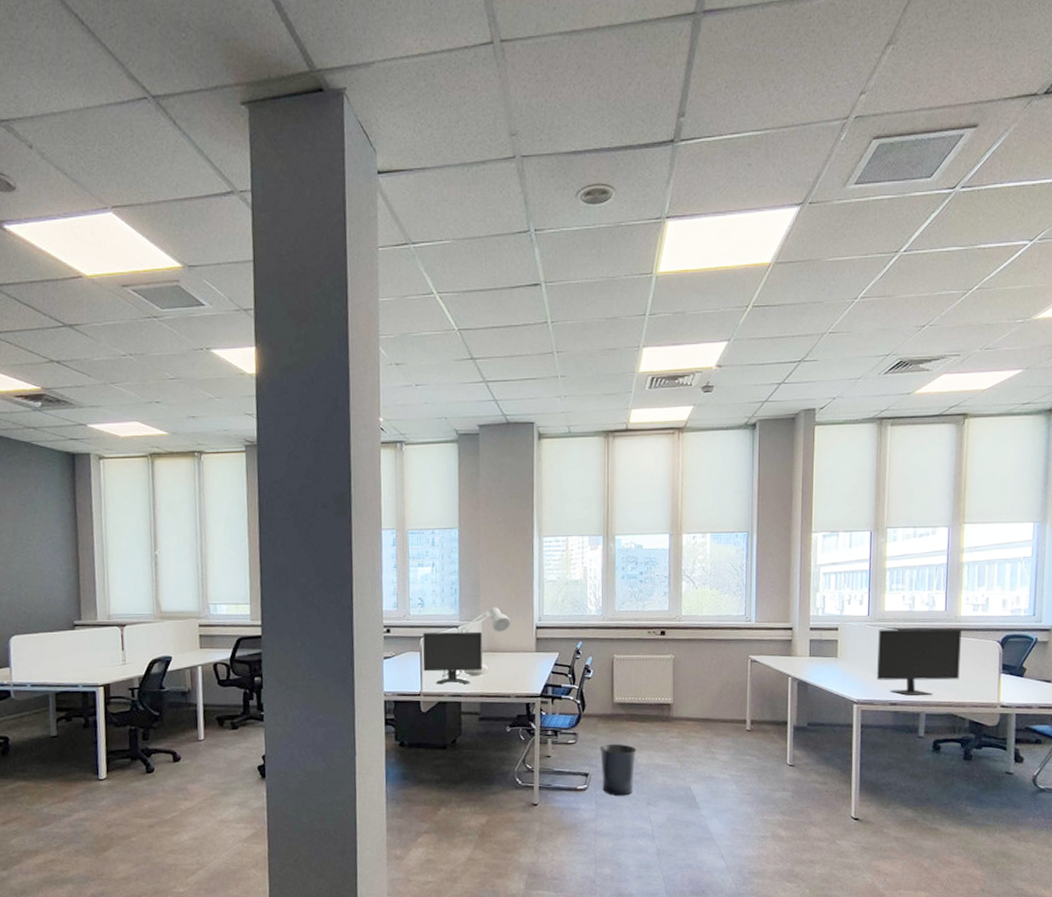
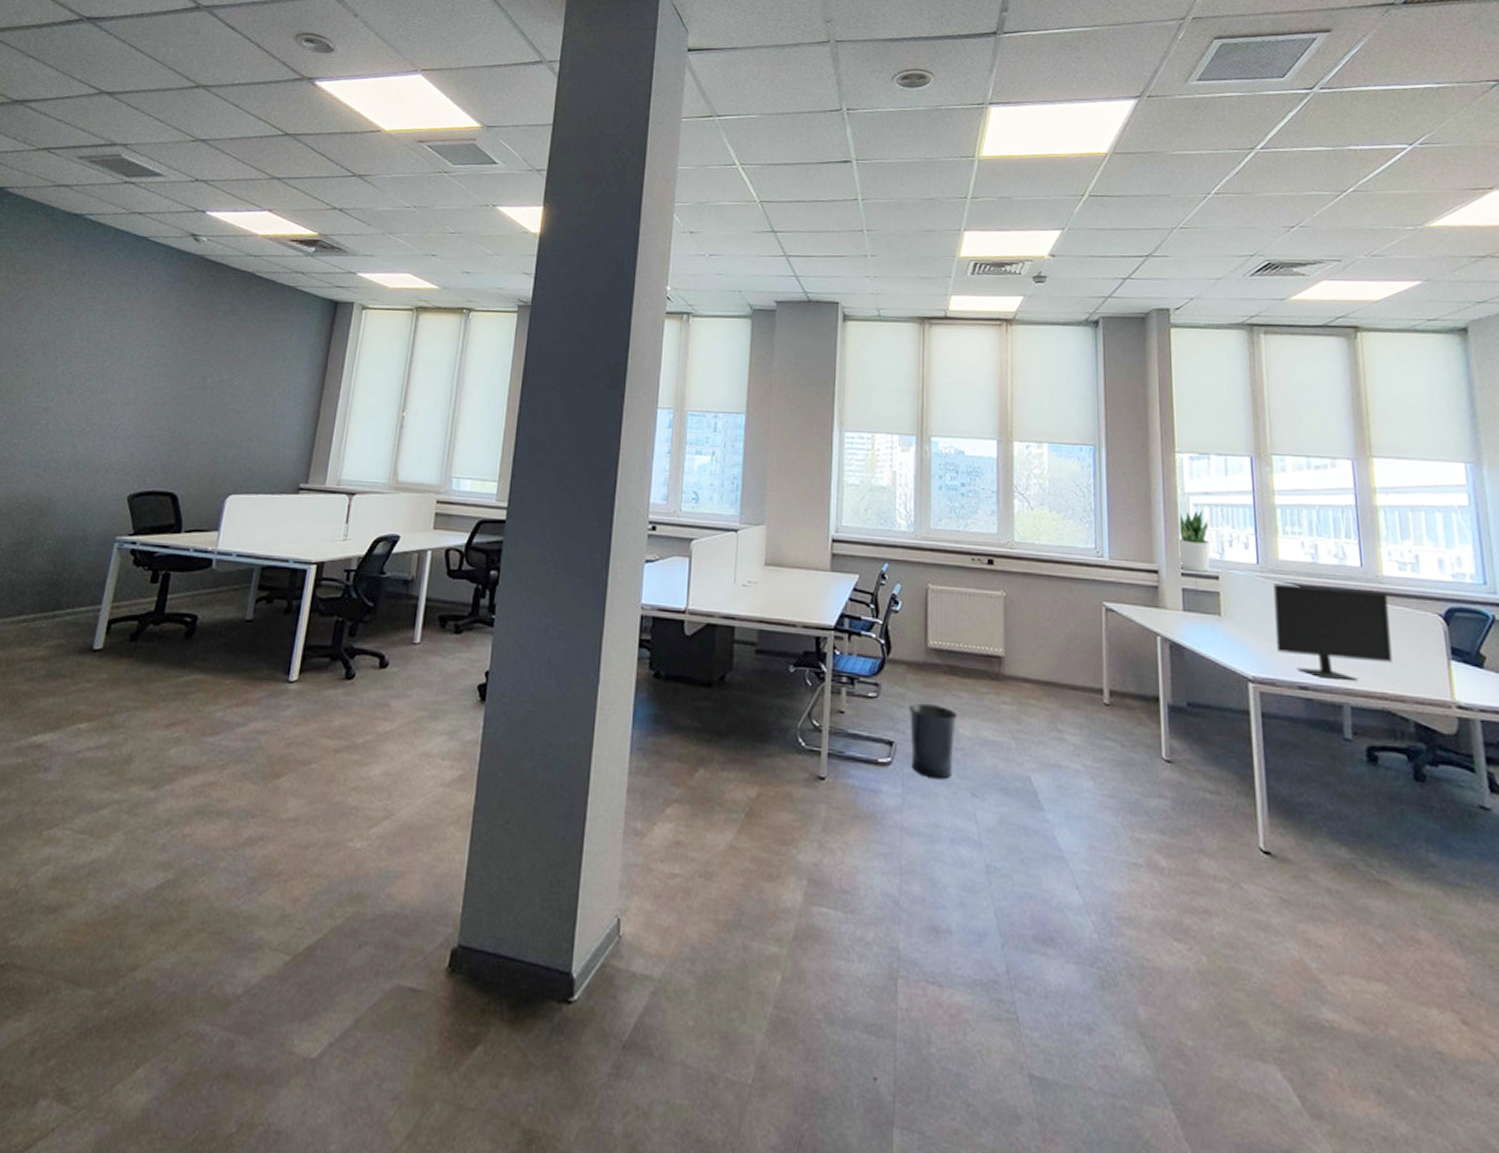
computer monitor: present [422,631,483,684] -> none [691,533,767,603]
desk lamp: present [461,607,511,677] -> none [740,511,802,596]
planter: none [808,578,835,626] -> present [1176,511,1211,572]

